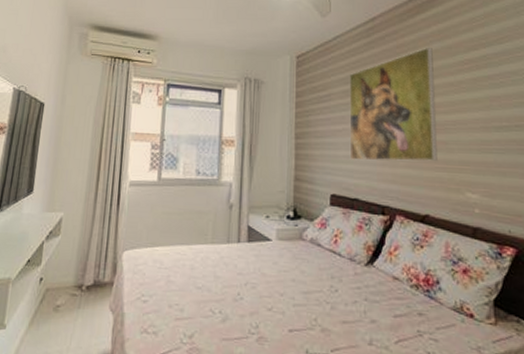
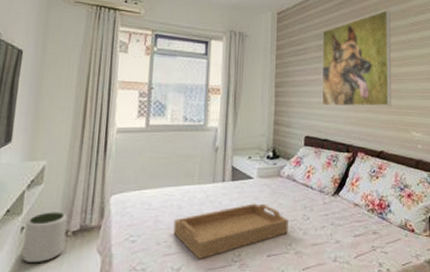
plant pot: none [40,264,82,316] -> present [22,212,67,264]
serving tray: none [185,268,313,327] -> present [173,203,288,259]

